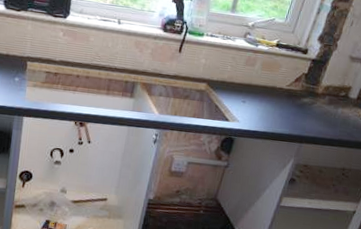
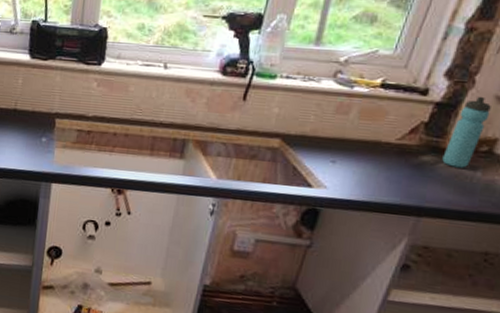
water bottle: none [316,56,347,108] -> present [442,96,491,168]

